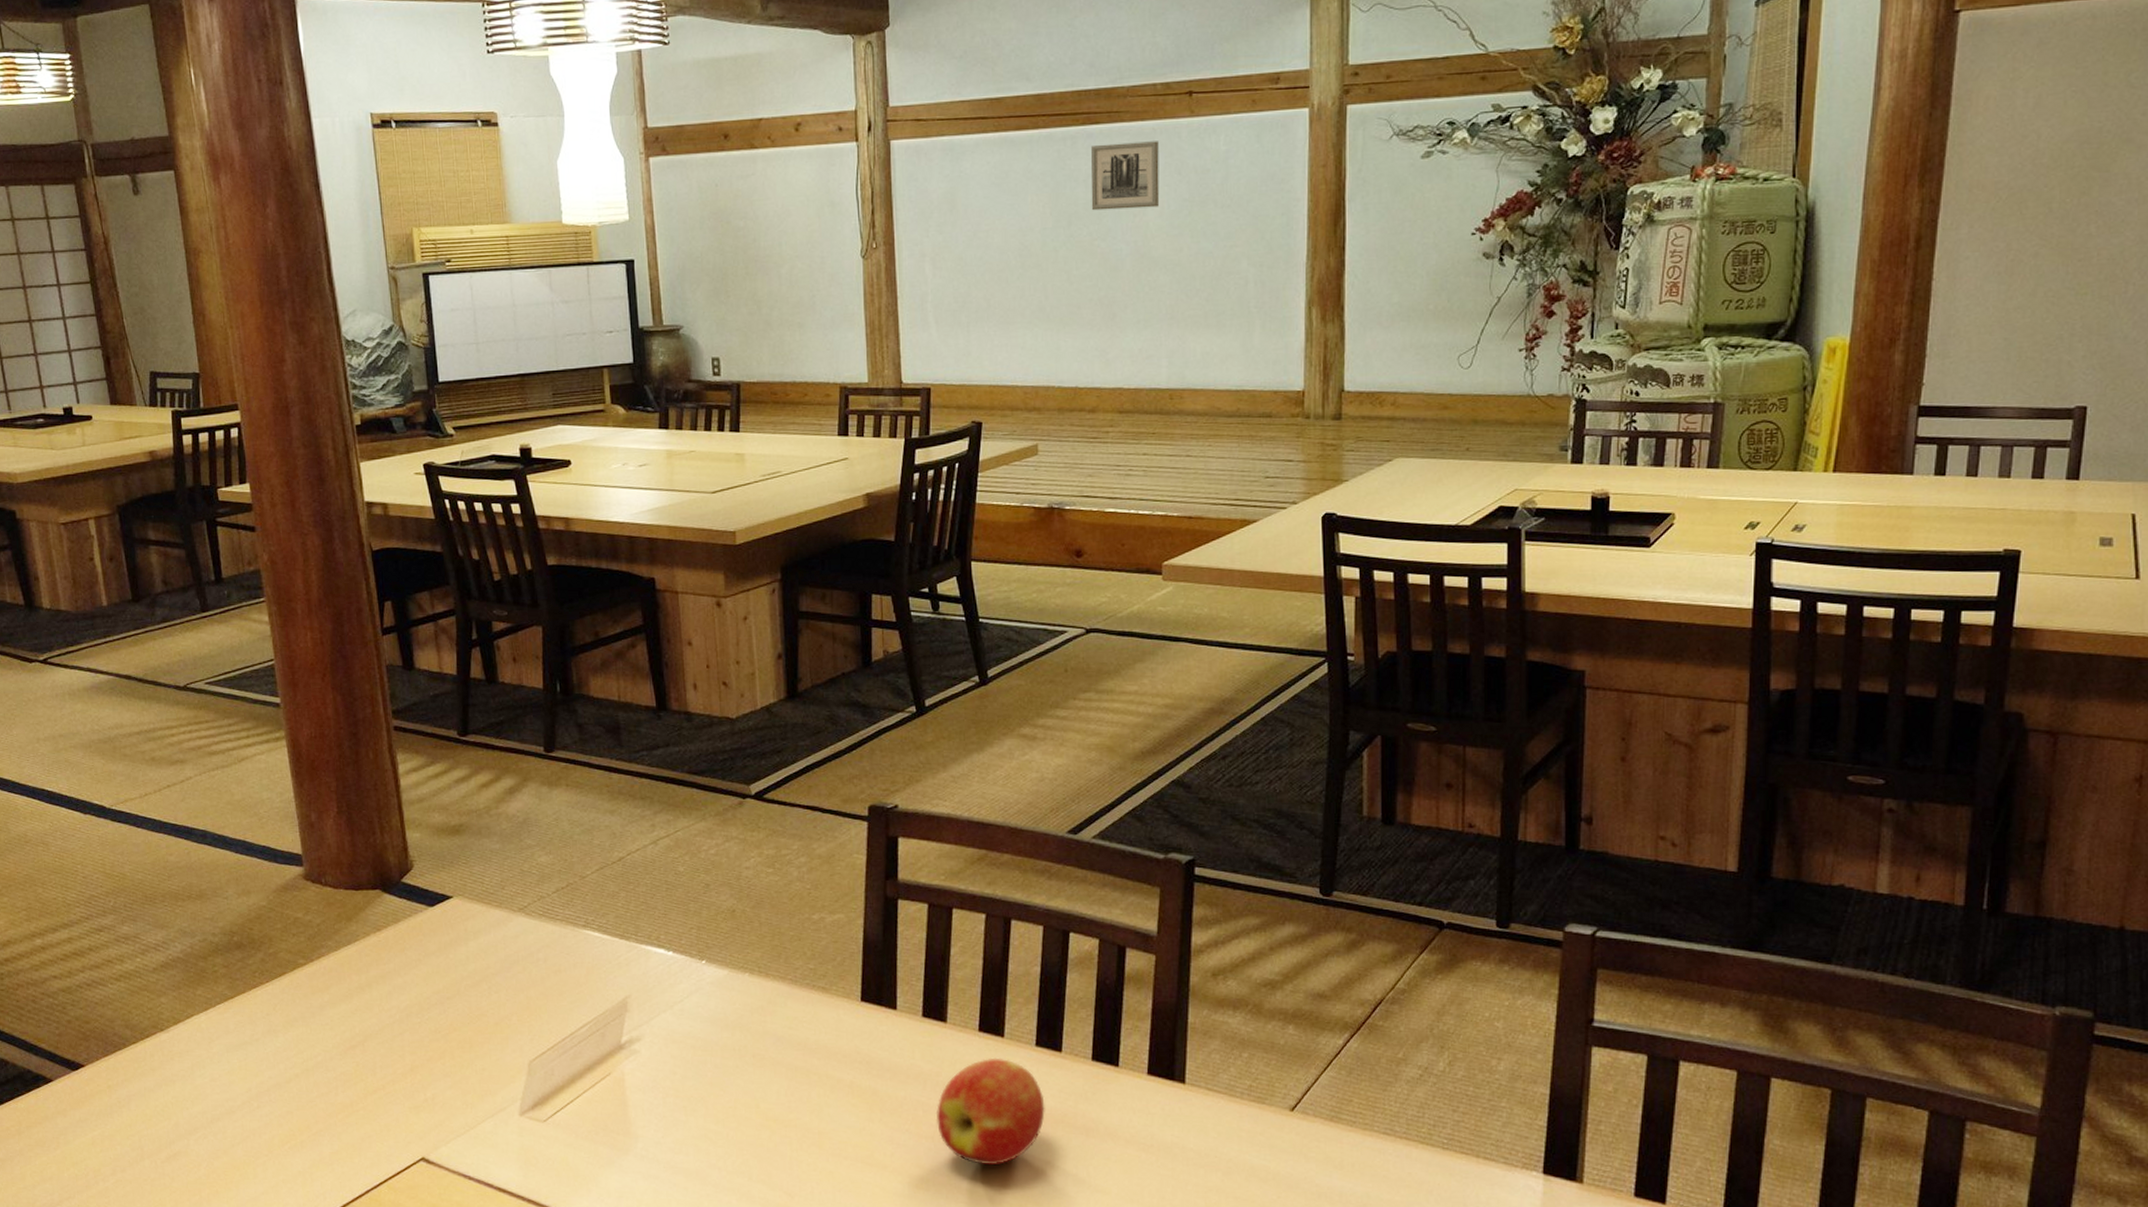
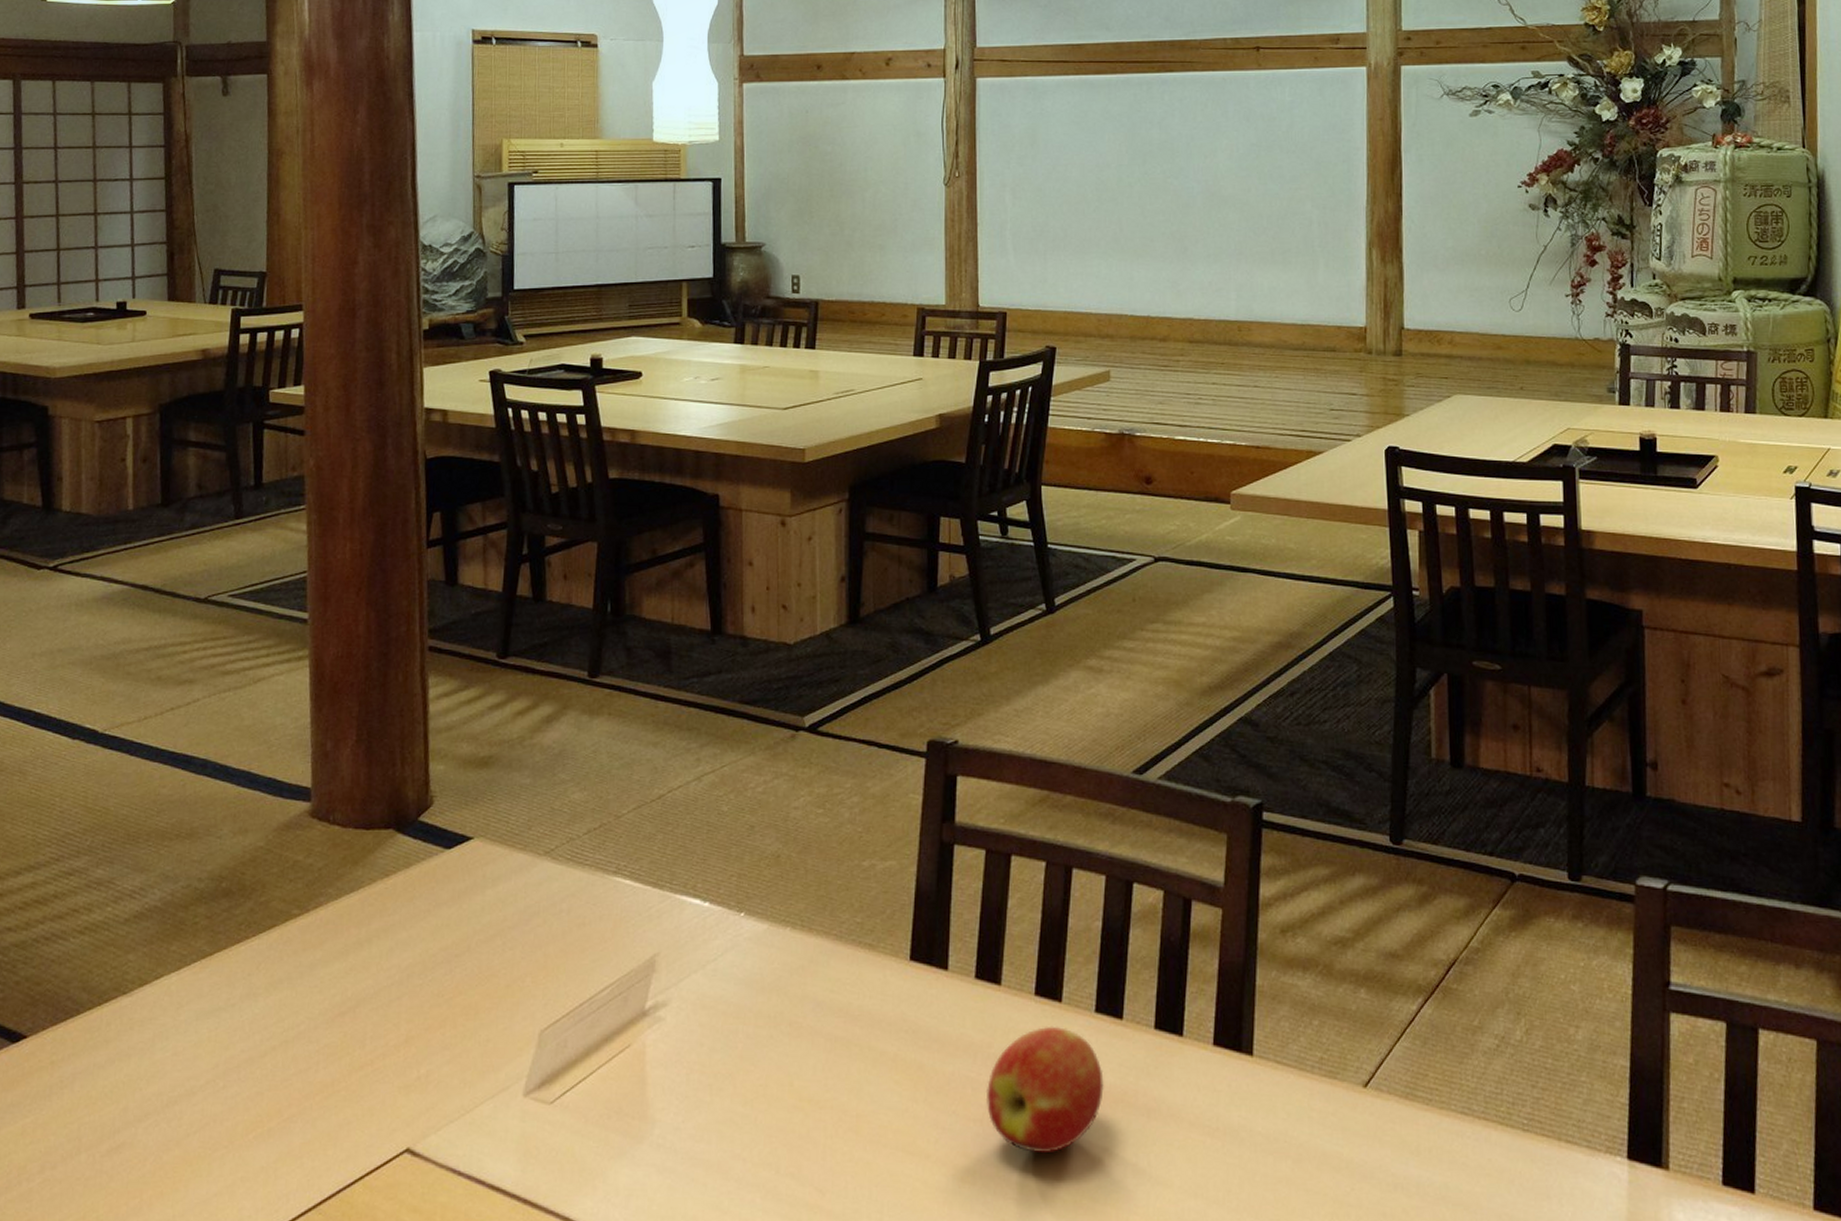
wall art: present [1090,141,1160,211] -> none [1165,90,1229,151]

